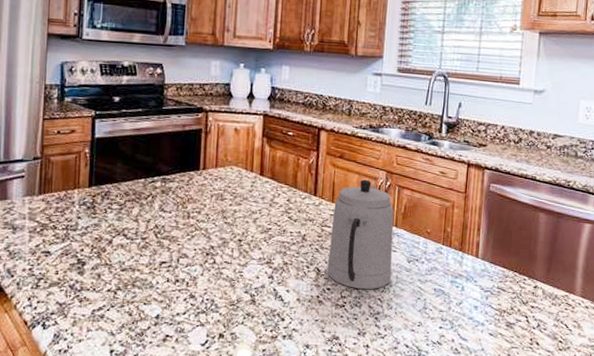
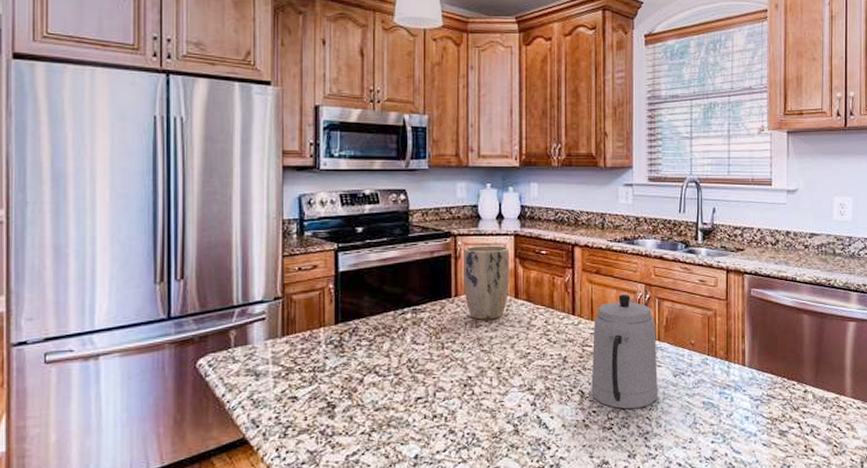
plant pot: none [212,122,258,194] -> present [464,245,510,320]

